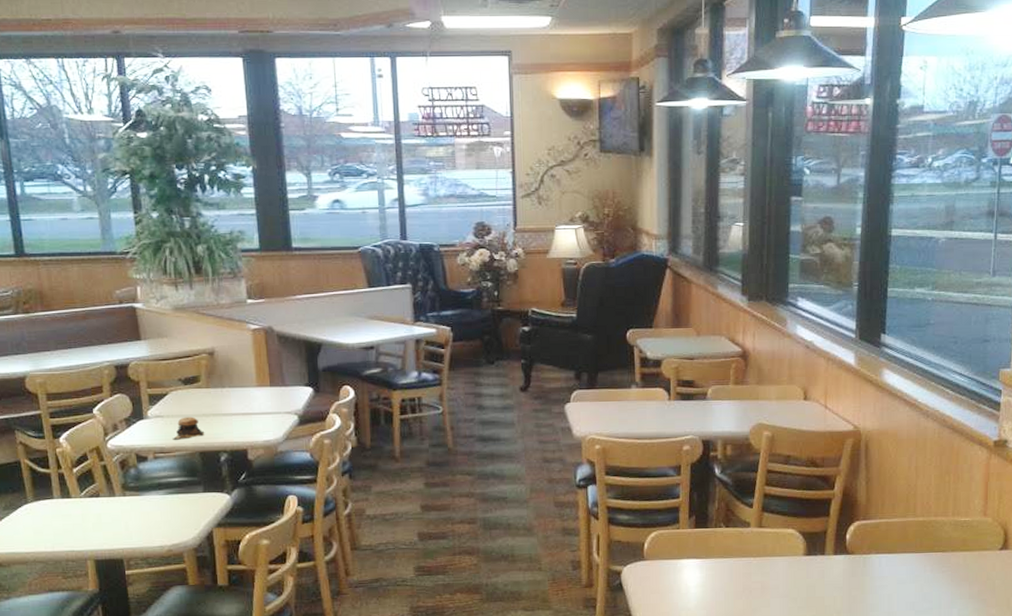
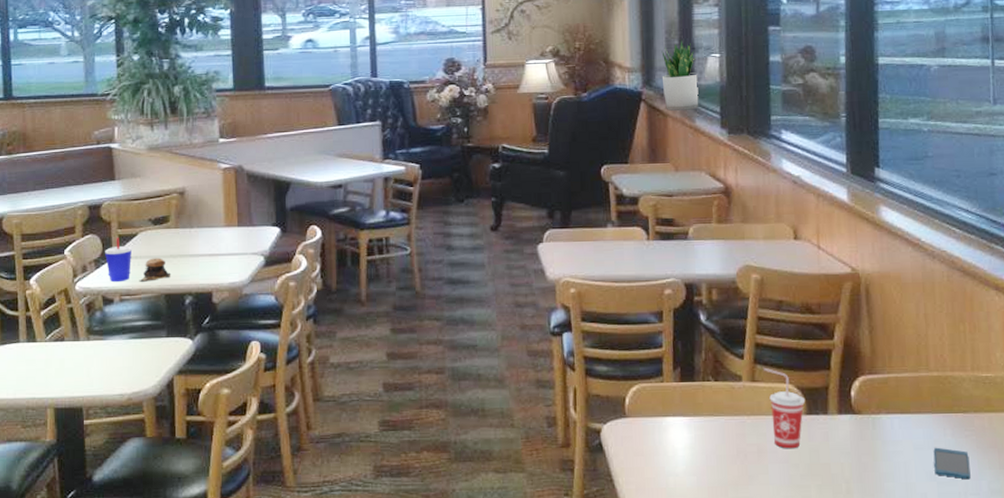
beverage cup: none [135,397,164,441] -> present [105,238,132,283]
planter: none [687,209,722,278] -> present [661,41,699,111]
beverage cup: none [770,516,806,585] -> present [764,368,806,449]
smartphone: none [914,581,944,608] -> present [933,447,971,480]

